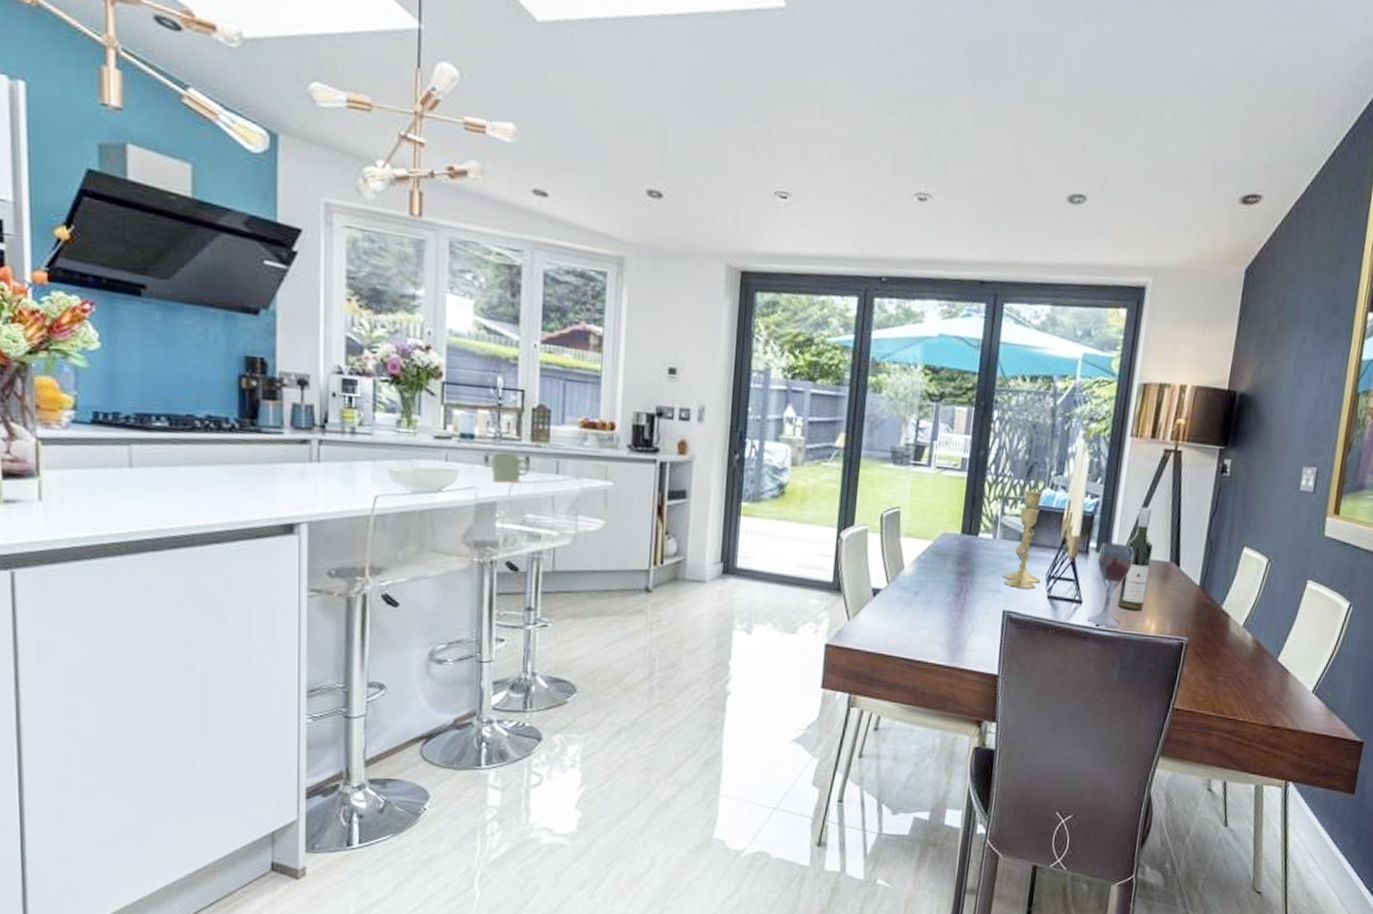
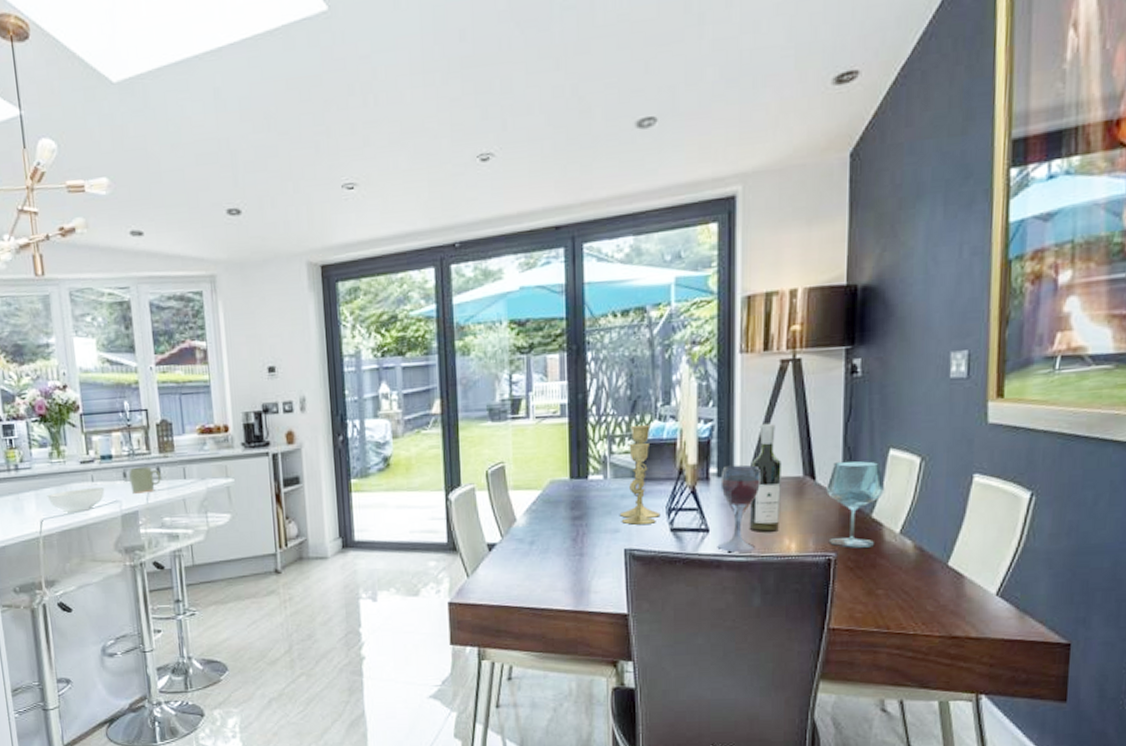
wine glass: none [1183,552,1236,636] -> present [826,460,885,548]

